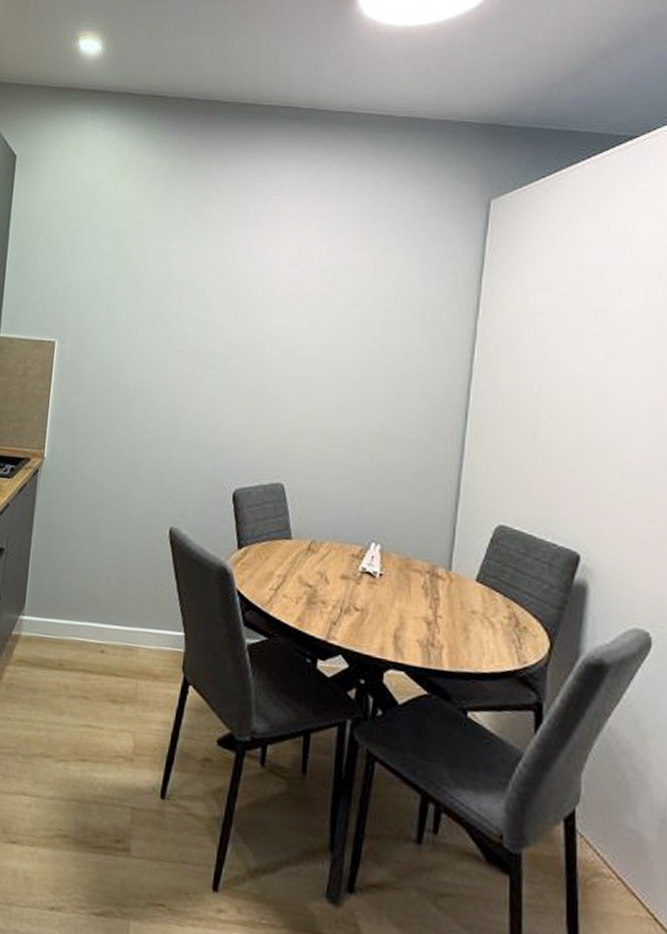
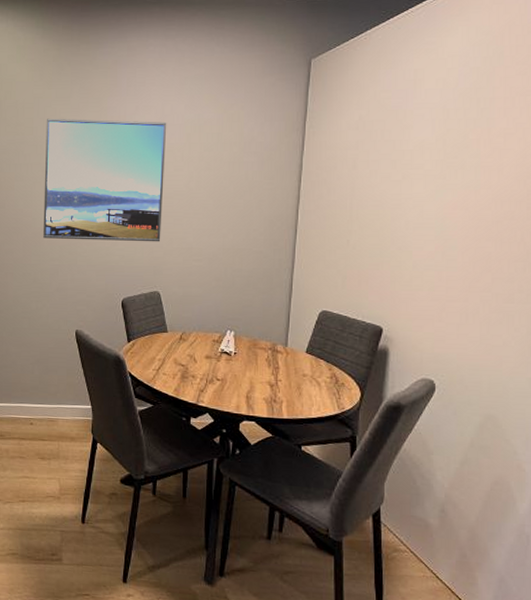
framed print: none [136,250,304,419] -> present [43,118,167,242]

